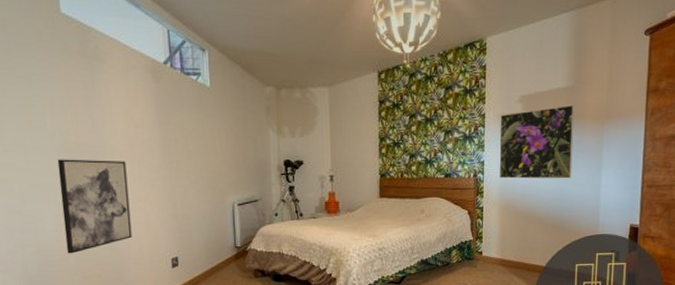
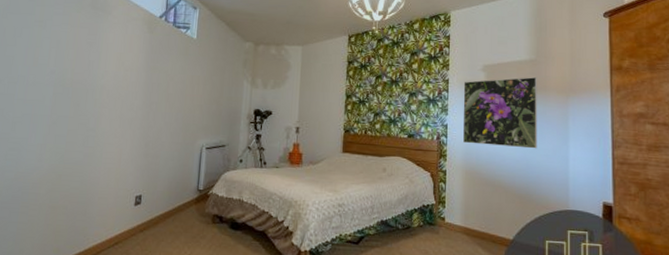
wall art: present [57,159,132,254] -> none [41,93,111,183]

